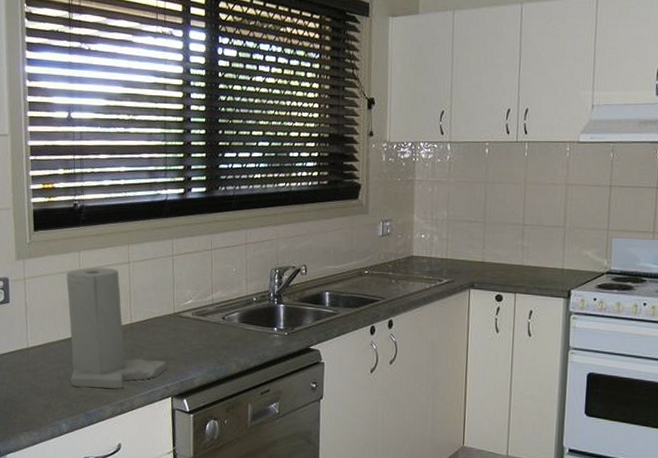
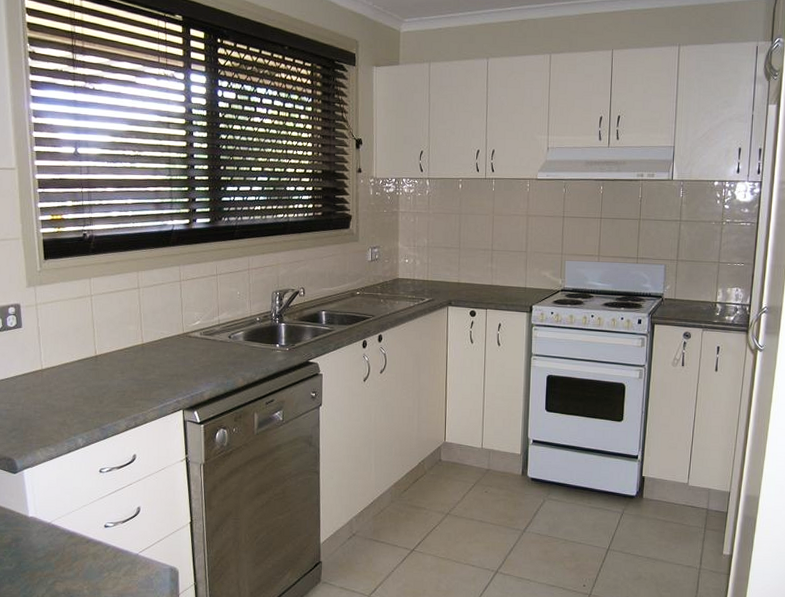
paper towel: present [66,267,168,389] -> none [78,293,178,405]

